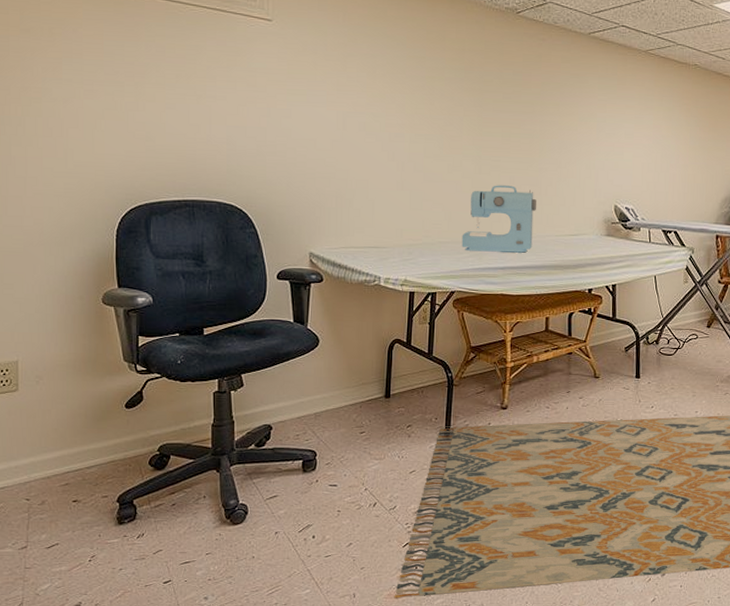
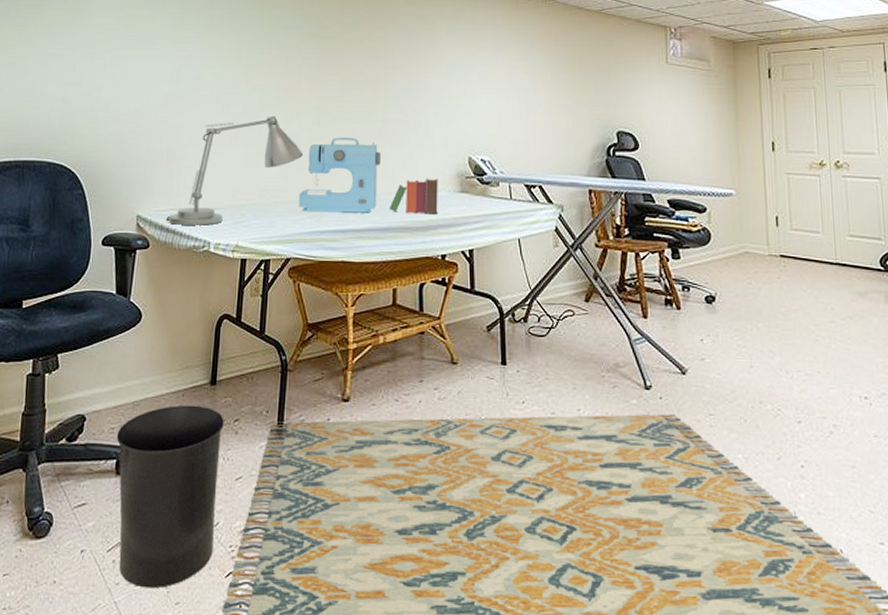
waste bin: none [301,414,398,558] -> present [116,405,224,589]
desk lamp: none [338,163,466,262] -> present [166,115,304,225]
books: none [543,223,587,255] -> present [389,178,438,215]

